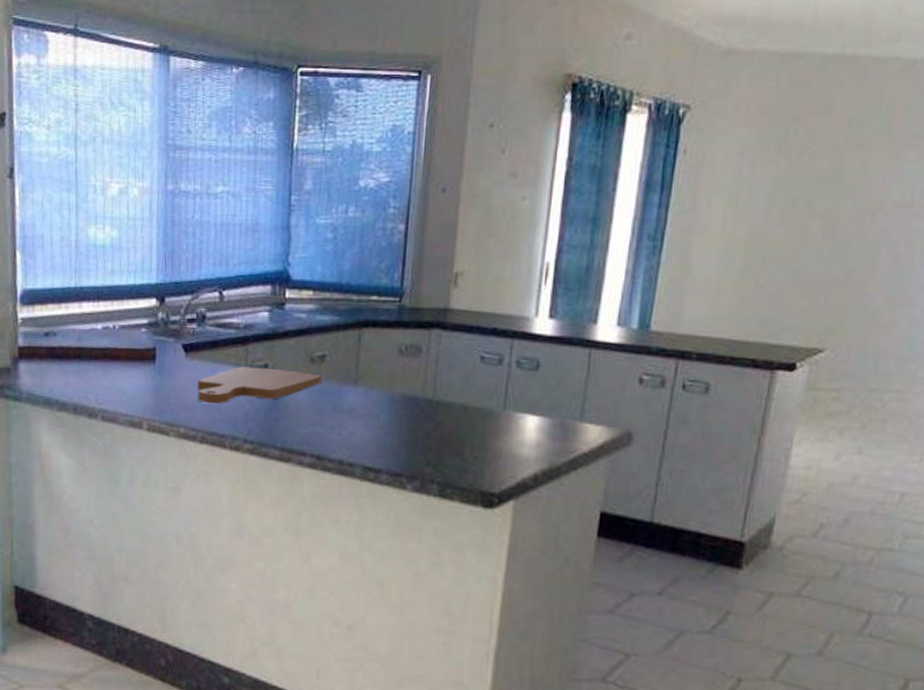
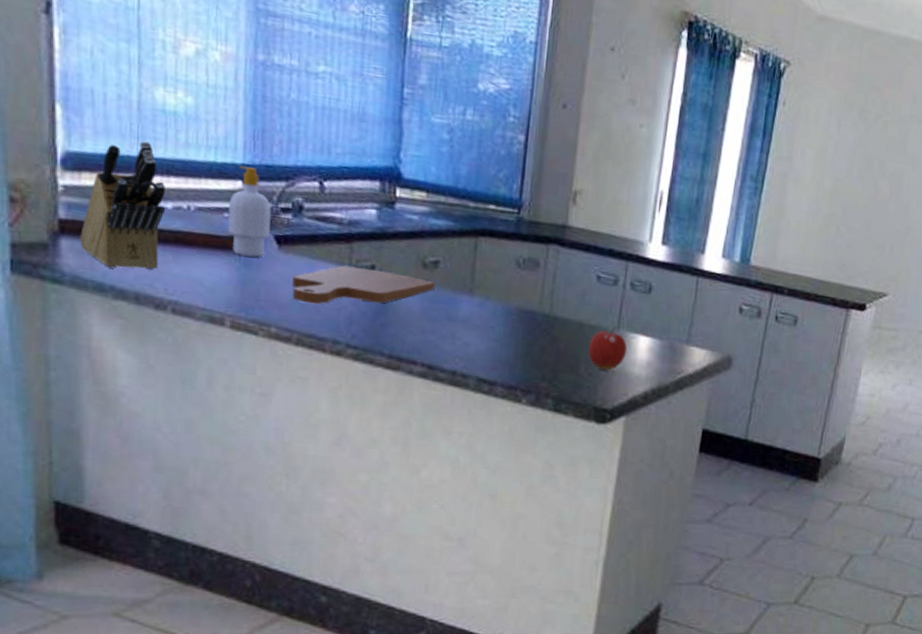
knife block: none [33,273,97,385] -> present [80,141,166,270]
soap bottle: none [145,285,179,366] -> present [228,166,271,258]
fruit: none [472,407,515,453] -> present [587,326,628,370]

